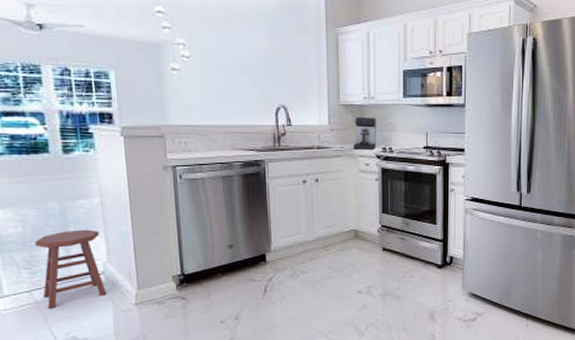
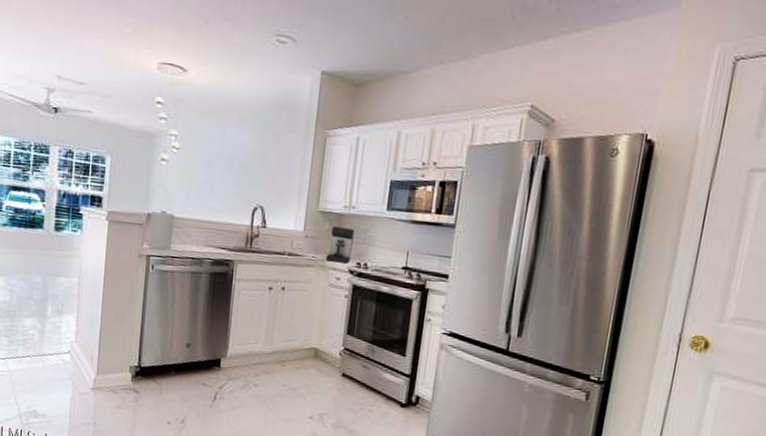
stool: present [34,229,107,309] -> none [16,305,72,380]
paper towel holder: none [169,119,198,159] -> present [147,210,175,250]

